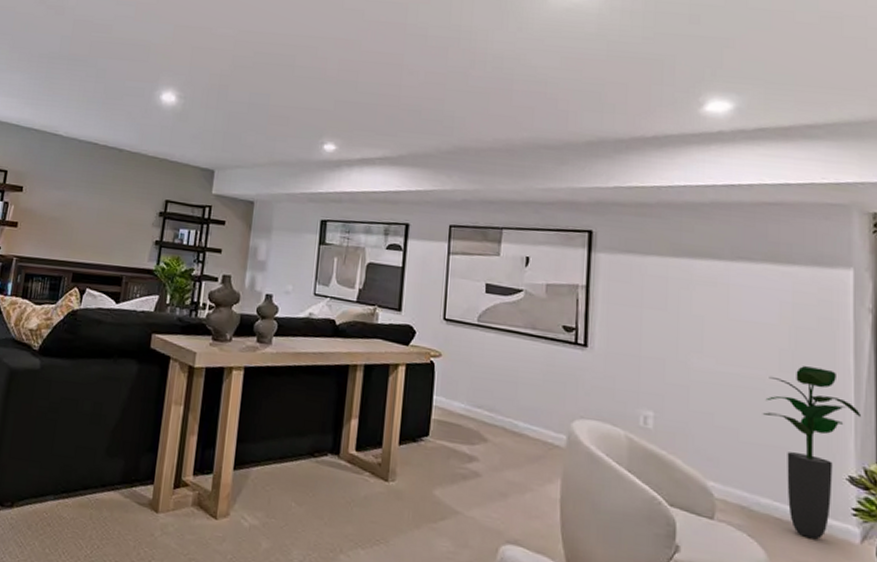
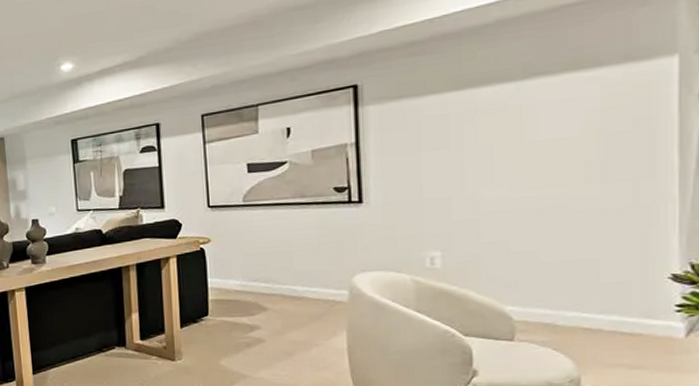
potted plant: present [762,366,862,540] -> none [566,170,689,342]

